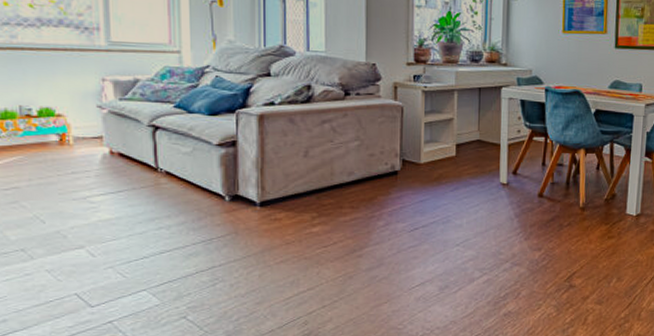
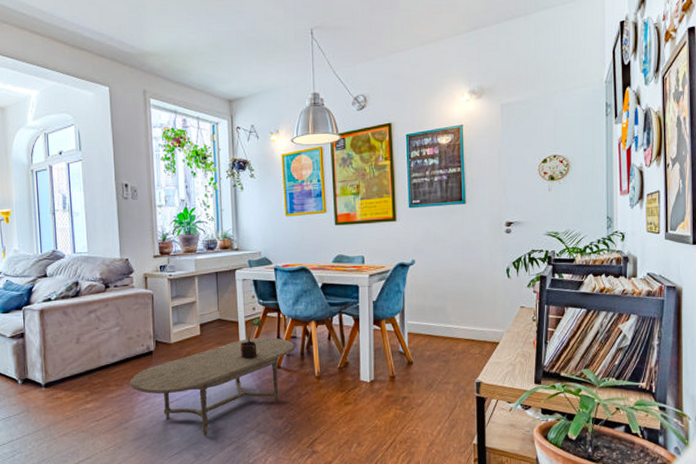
coffee table: none [367,163,562,267] -> present [129,337,296,436]
potted plant: none [498,141,527,186] -> present [239,317,262,360]

